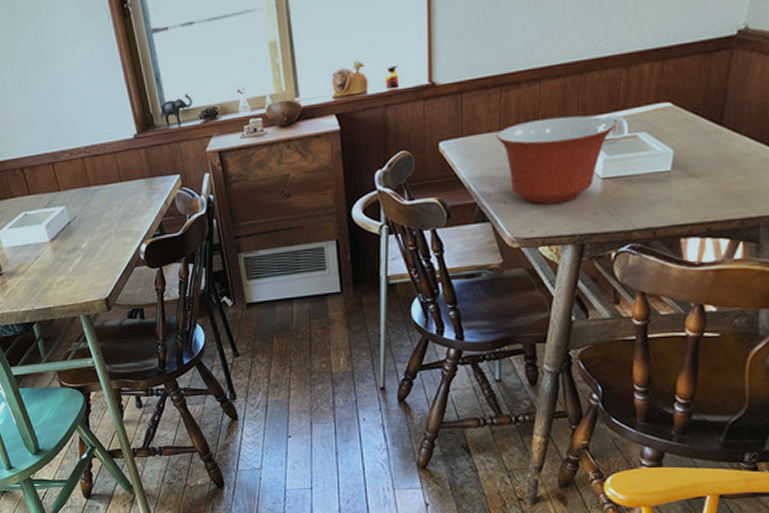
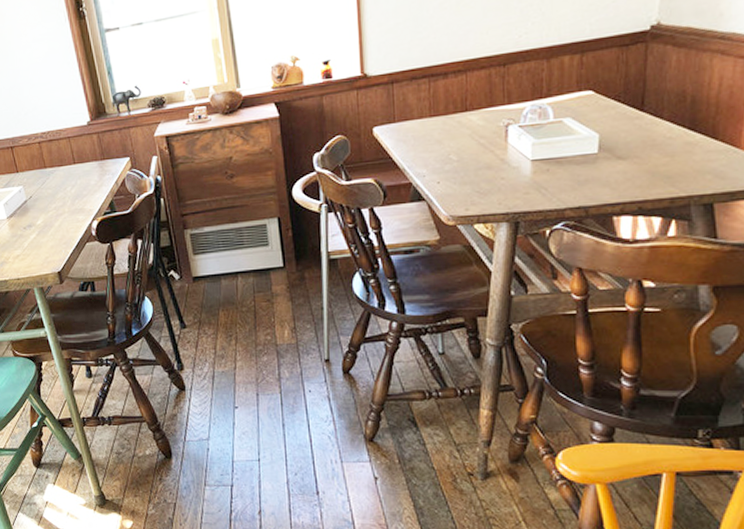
mixing bowl: present [496,115,616,204] -> none [427,103,541,184]

